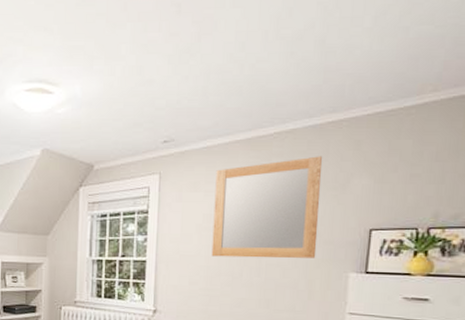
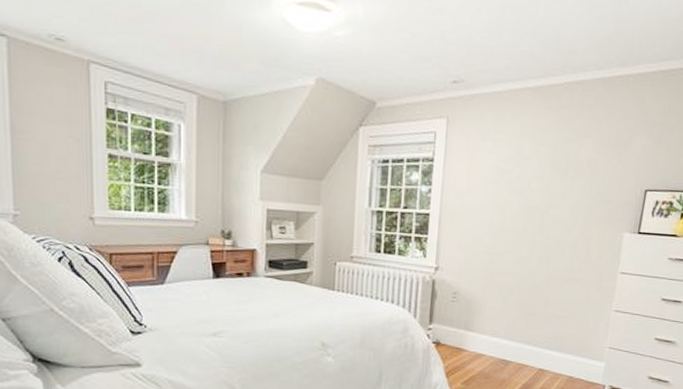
home mirror: present [211,156,323,259] -> none [496,111,609,217]

